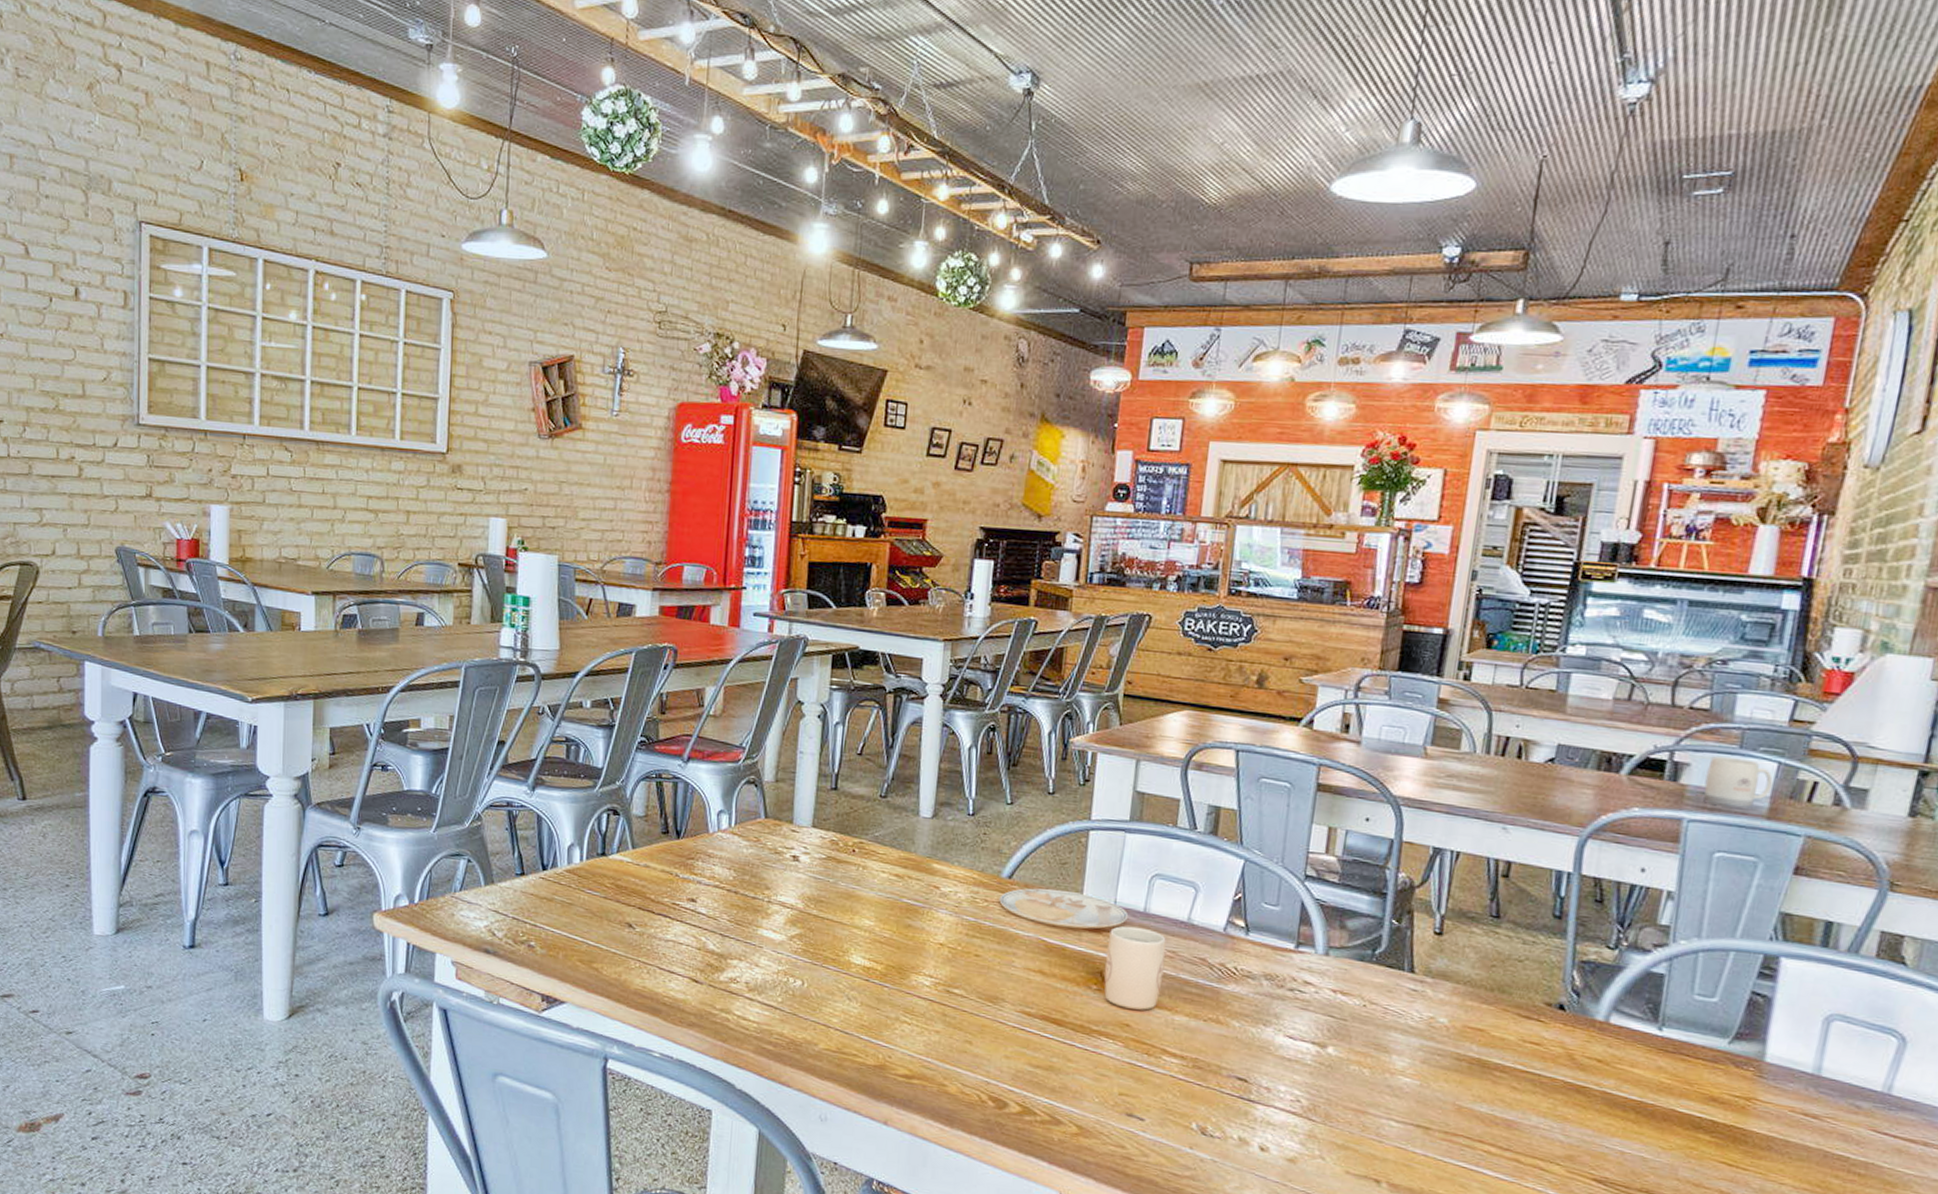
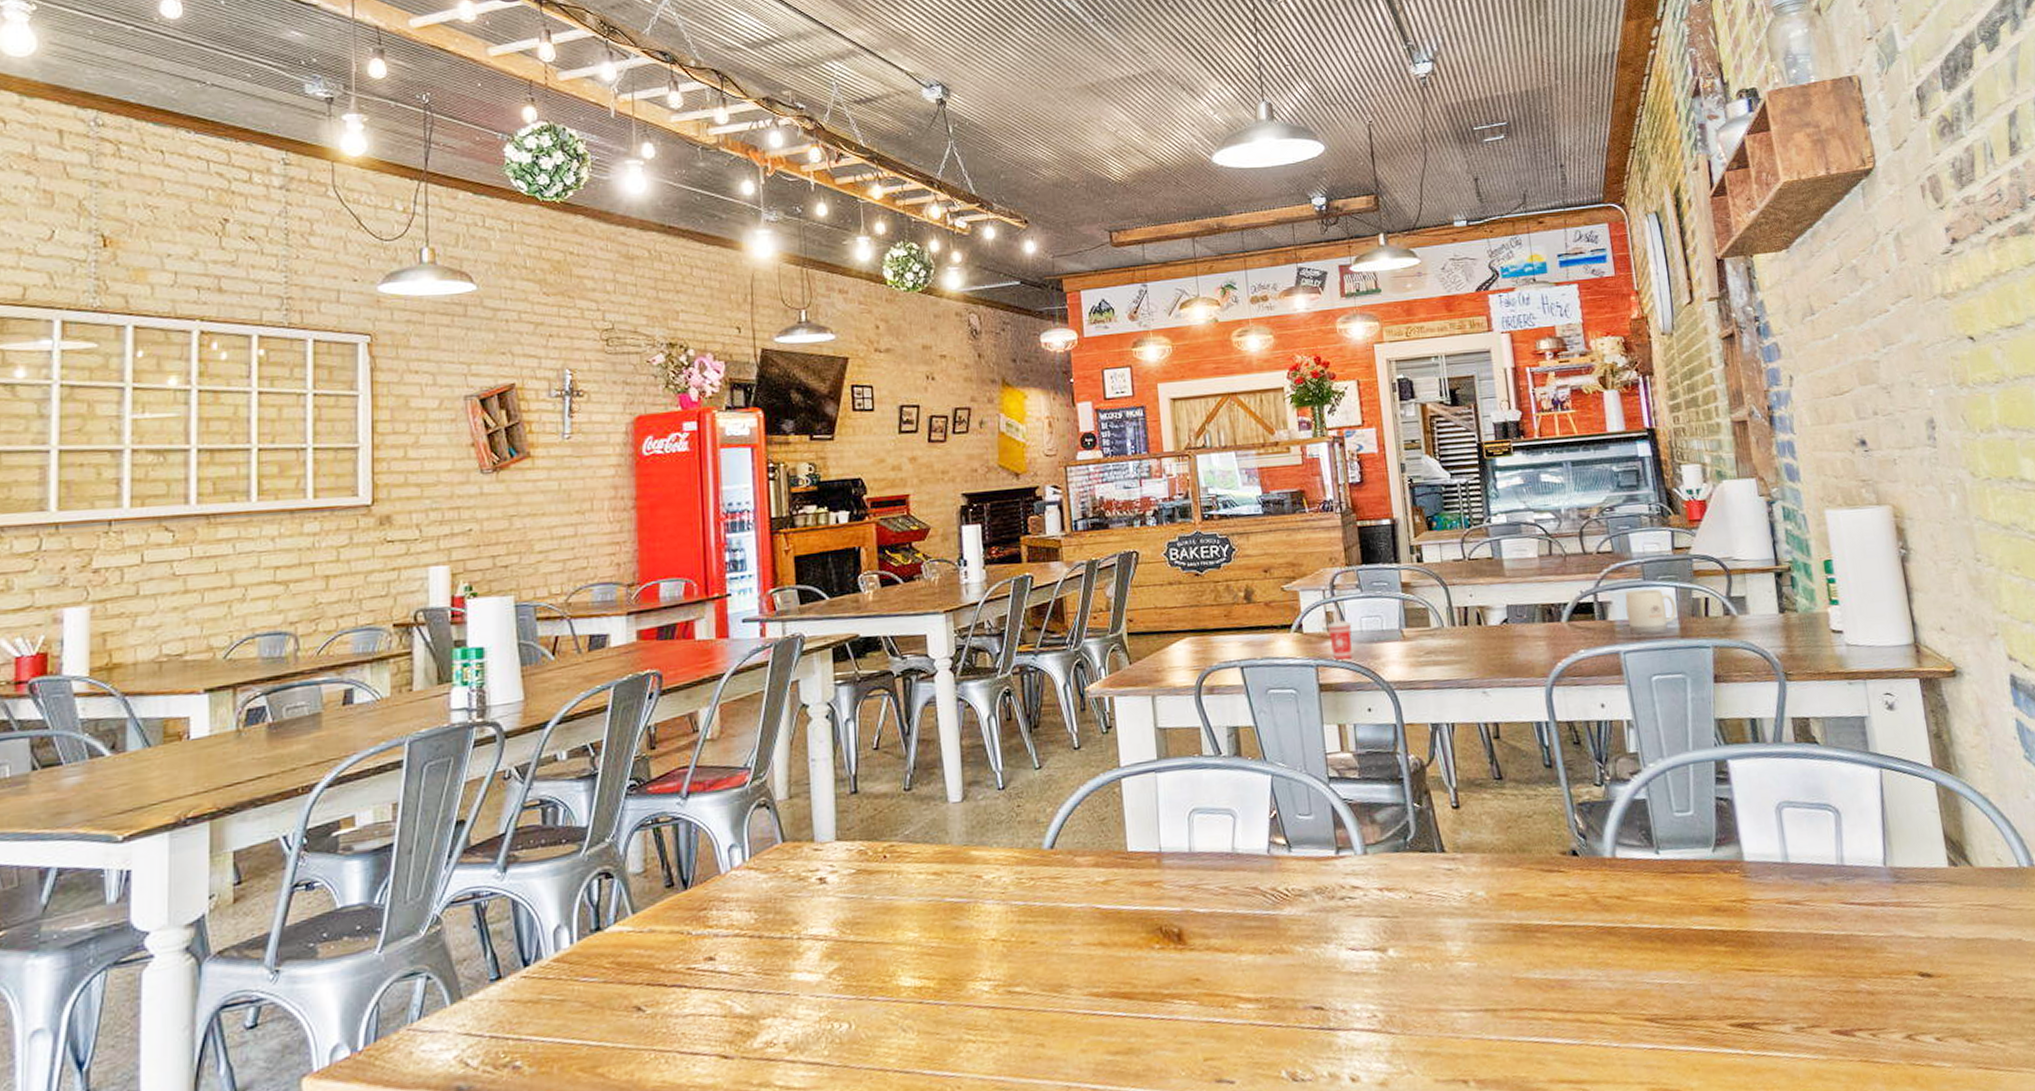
plate: present [999,888,1129,930] -> none [1045,846,1176,890]
mug: present [1103,926,1166,1010] -> none [1161,869,1222,962]
beverage cup: none [1339,702,1370,765] -> present [1320,603,1352,660]

